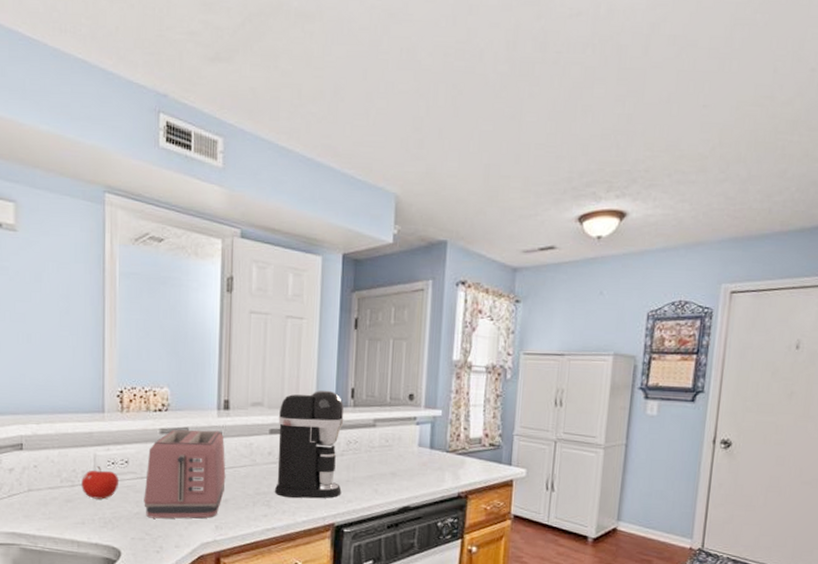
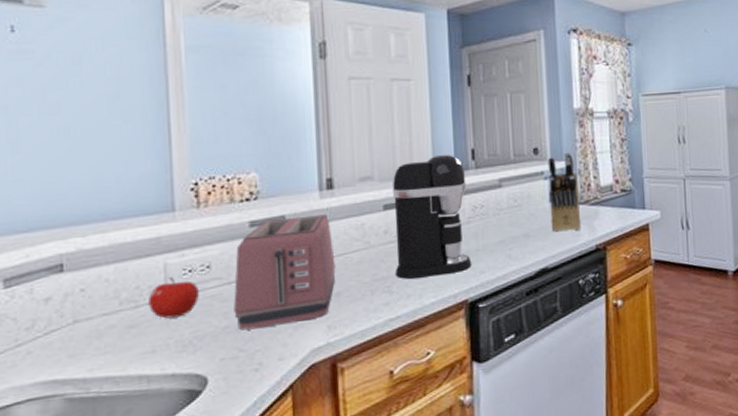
knife block: none [417,401,449,476] -> present [547,152,581,232]

